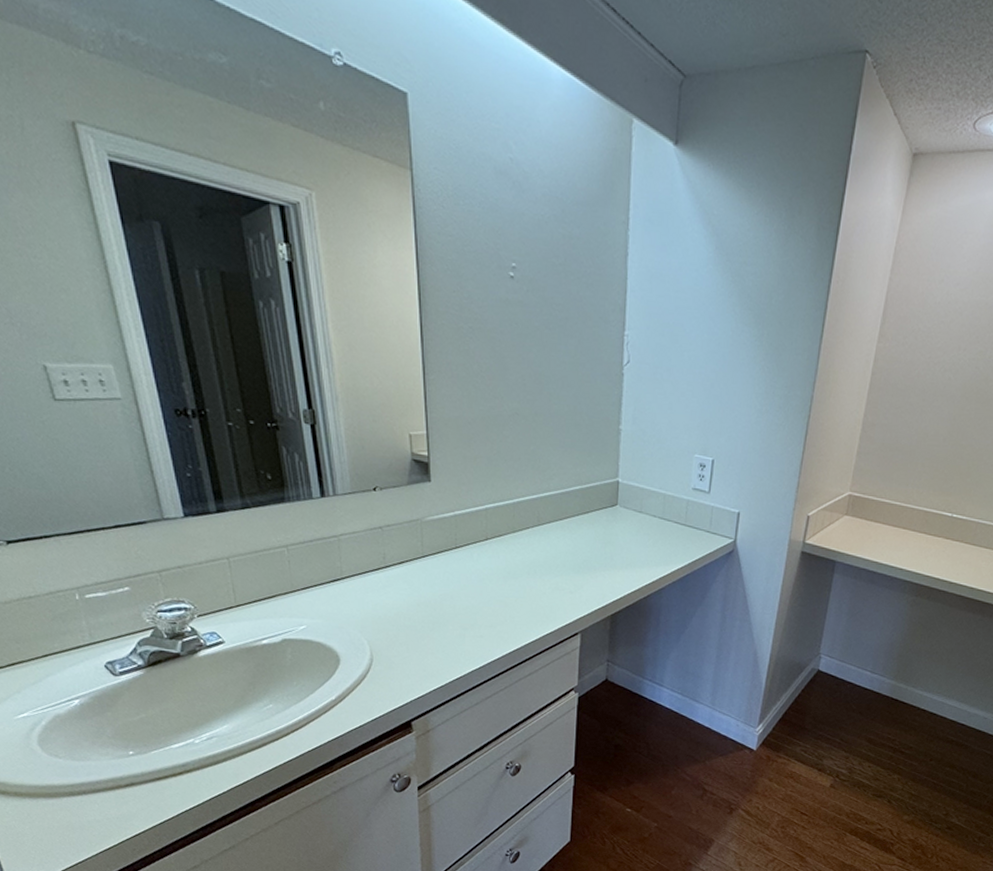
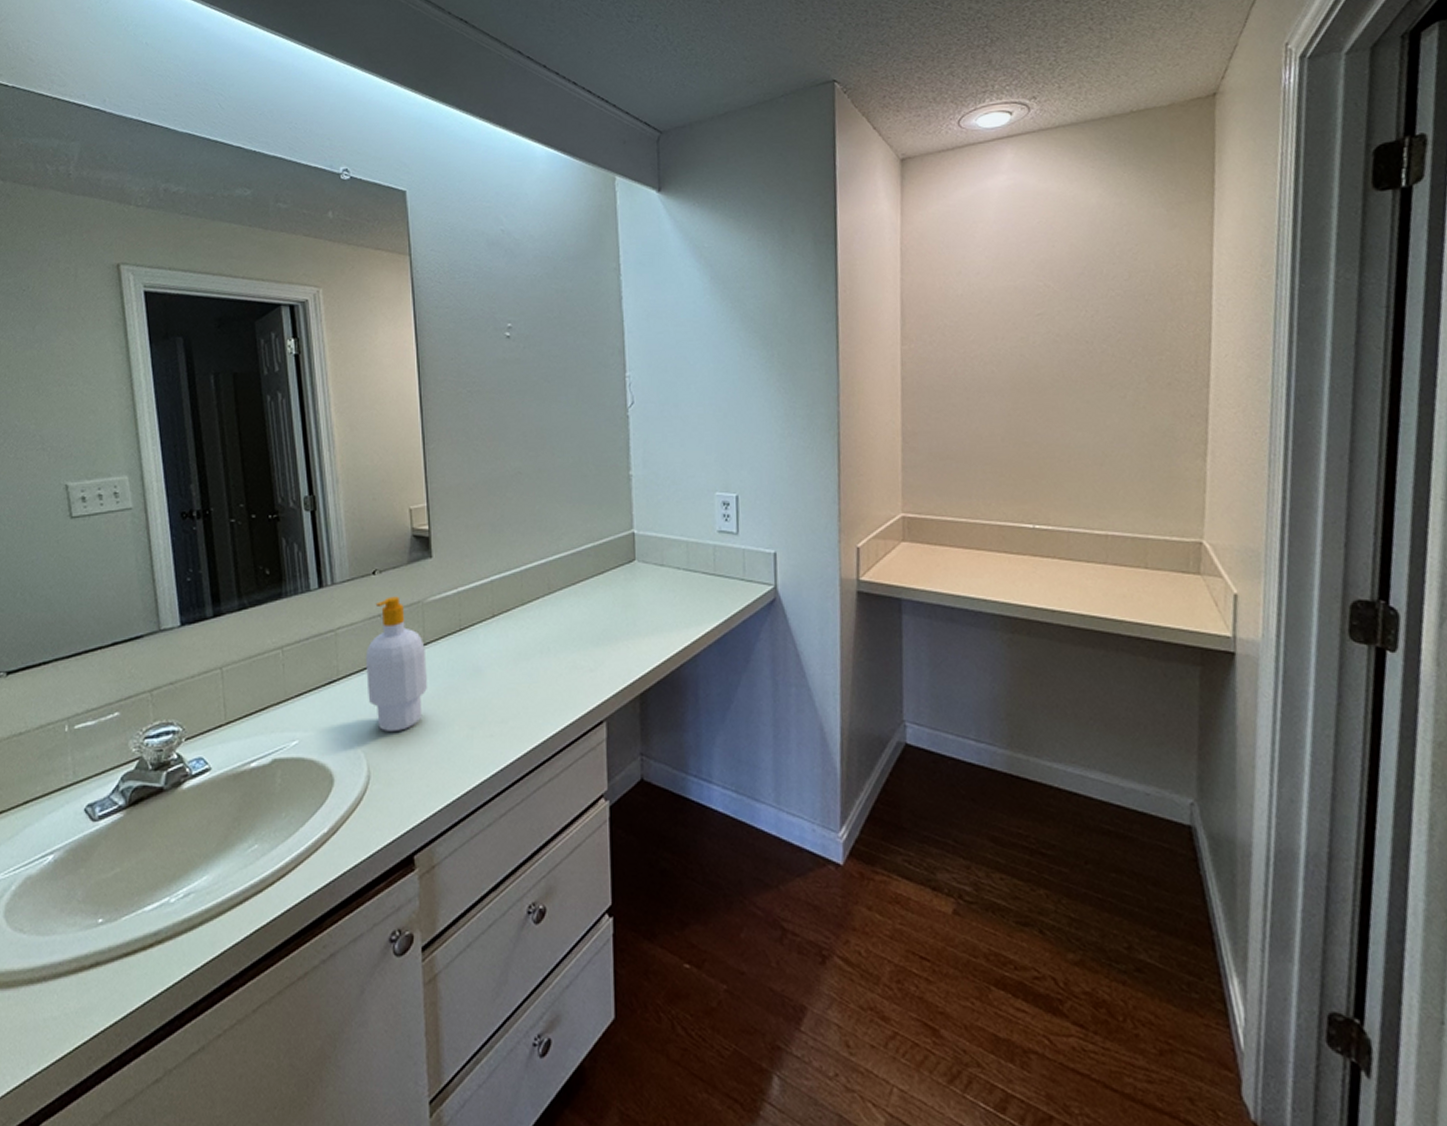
soap bottle: none [367,512,426,626] -> present [365,596,428,731]

